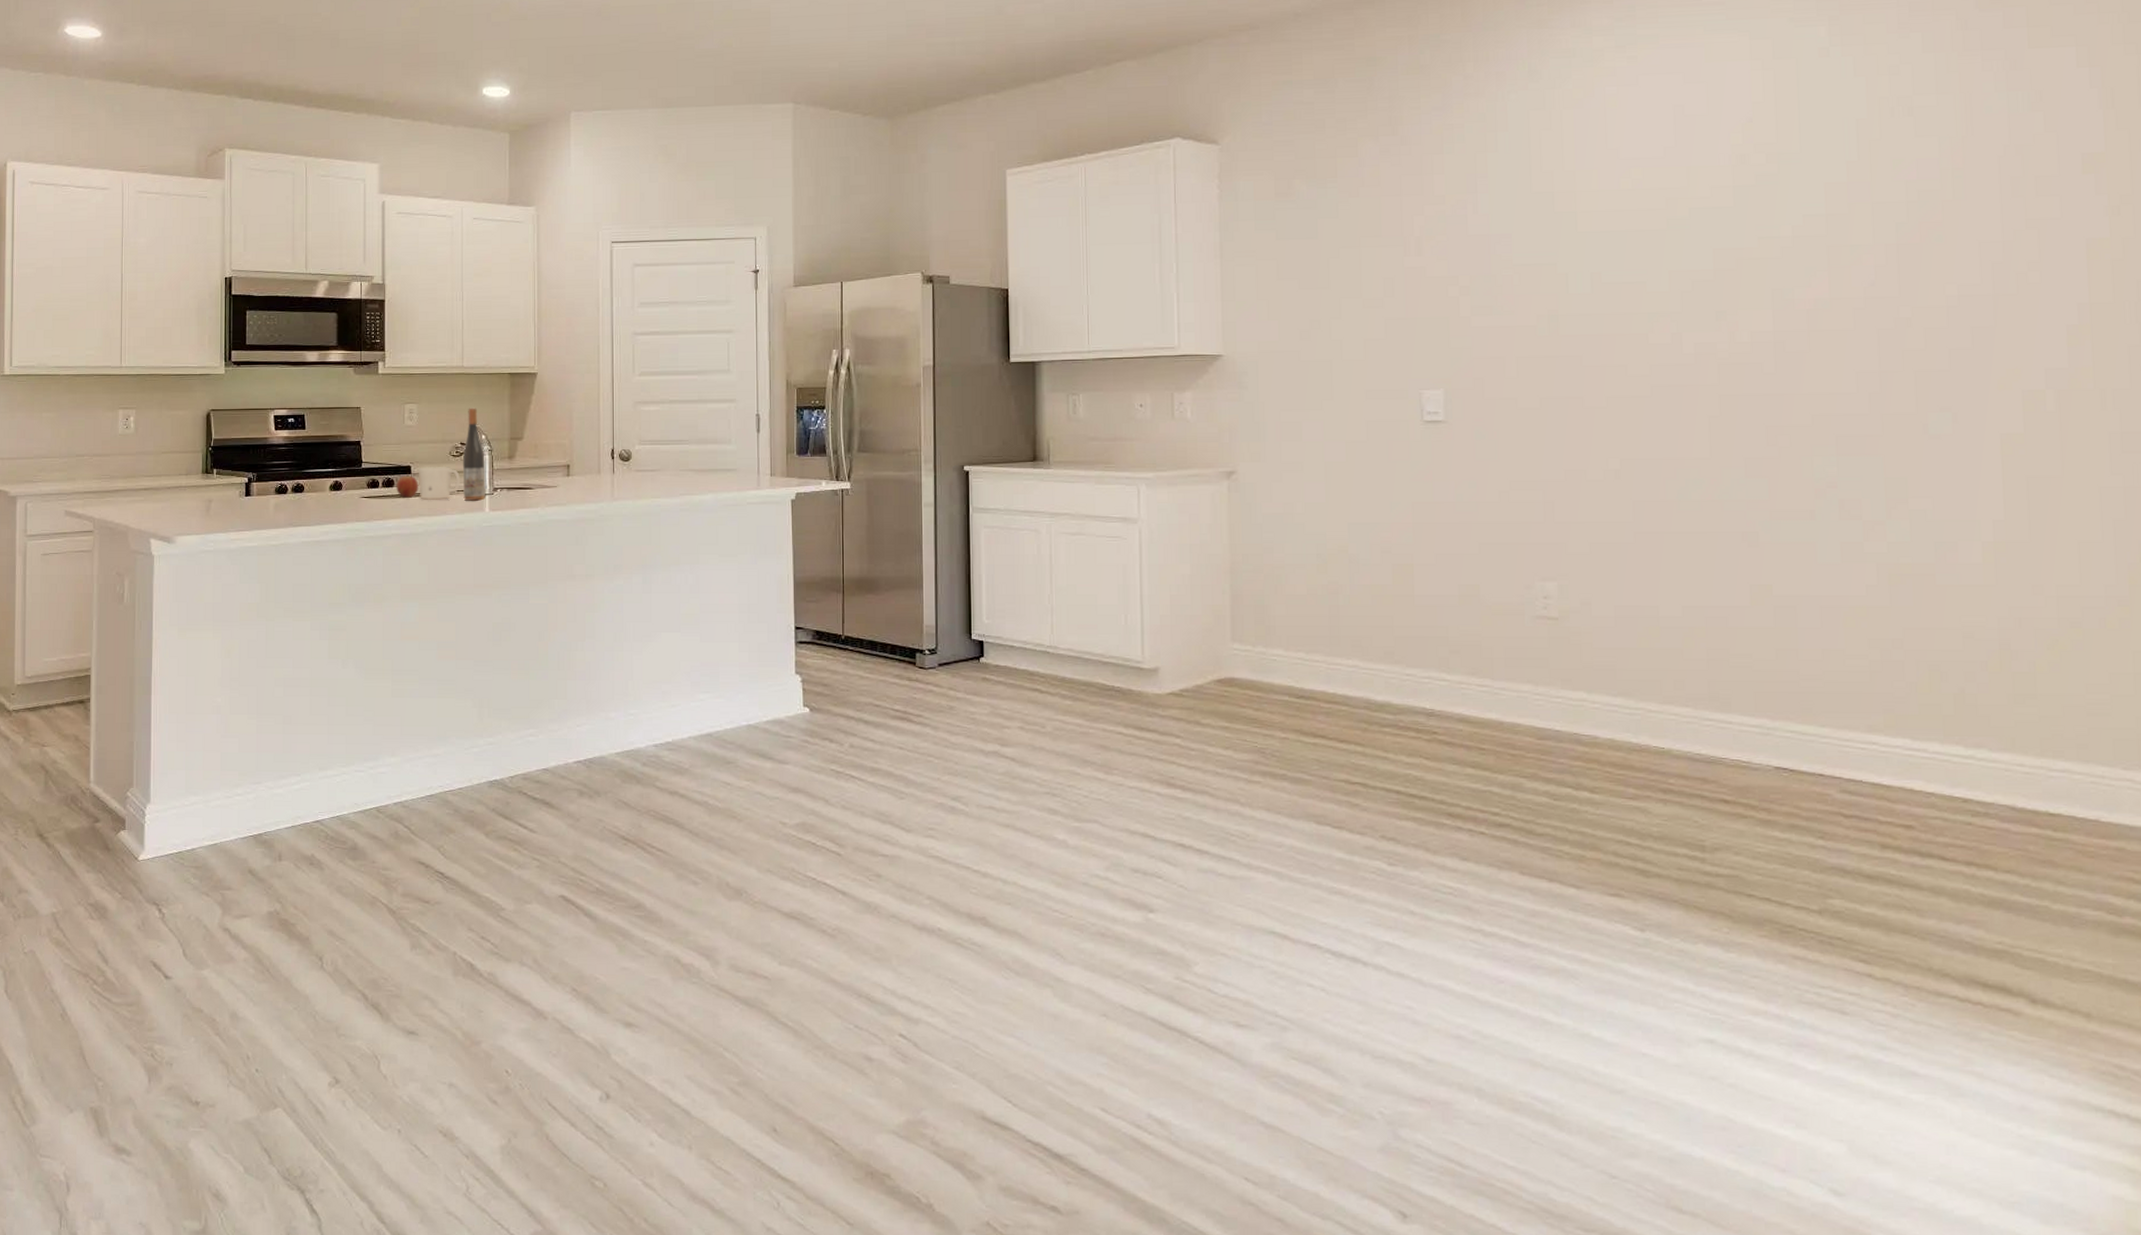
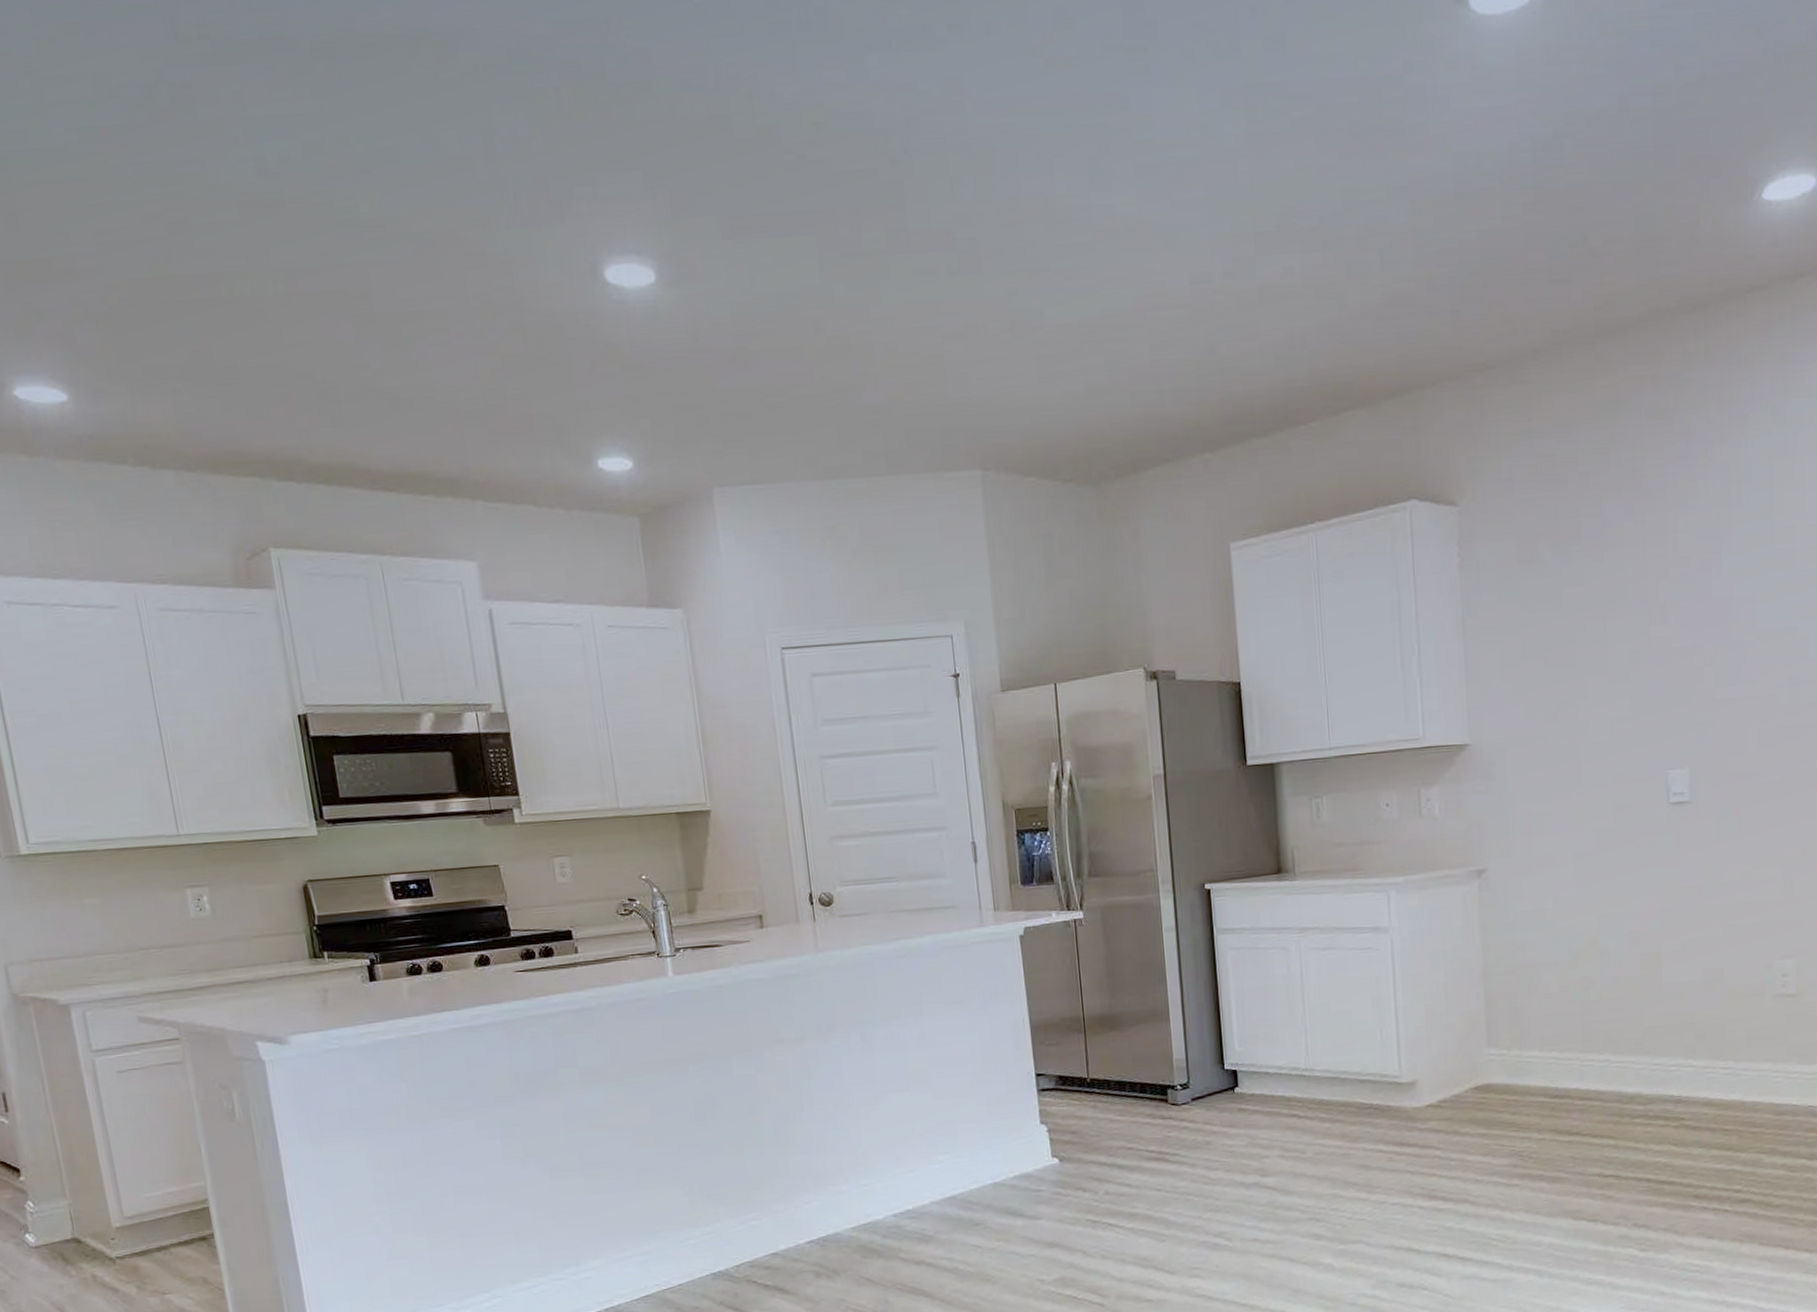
fruit: present [396,473,419,498] -> none [556,939,585,968]
mug: present [418,466,460,500] -> none [580,927,634,969]
wine bottle: present [462,408,486,501] -> none [632,856,668,966]

